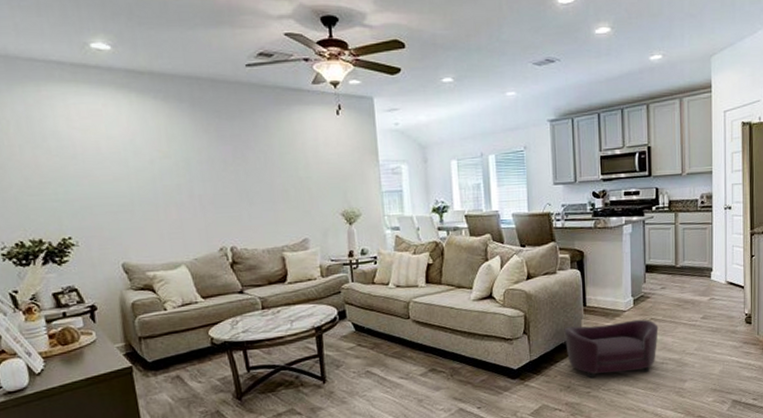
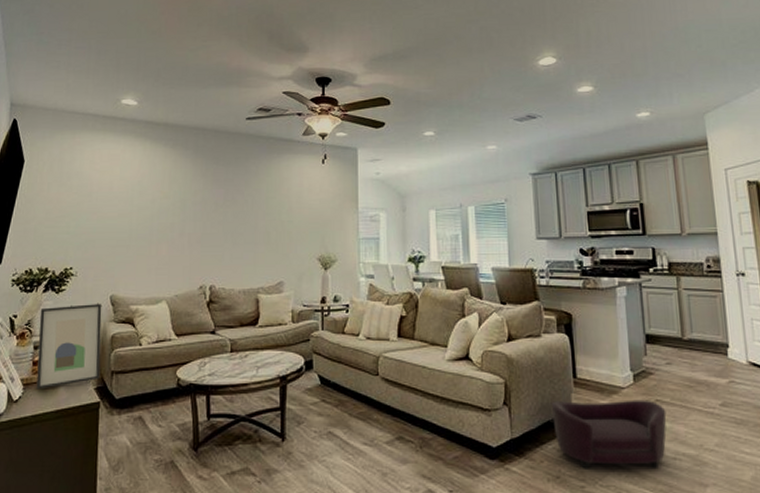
picture frame: none [43,272,127,361] -> present [36,303,102,389]

